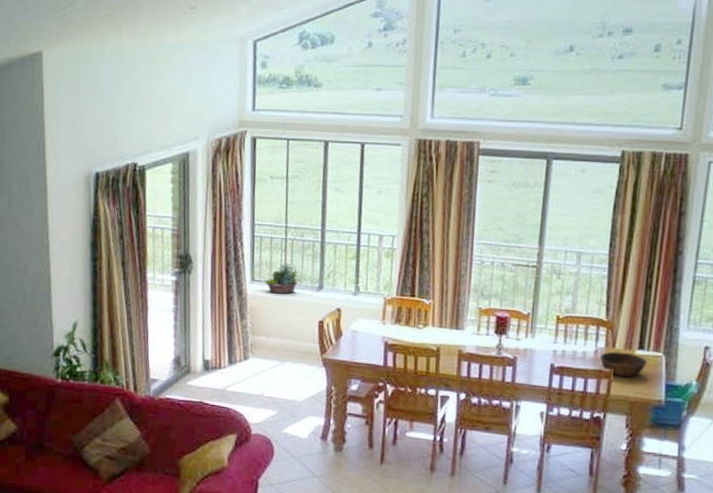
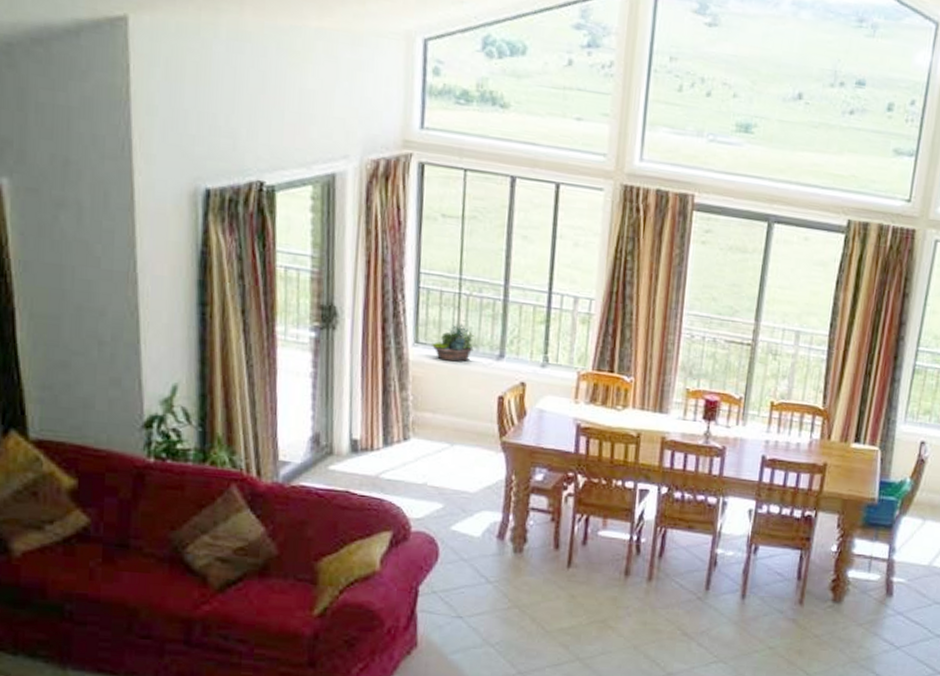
bowl: present [600,351,648,377] -> none [814,443,863,473]

